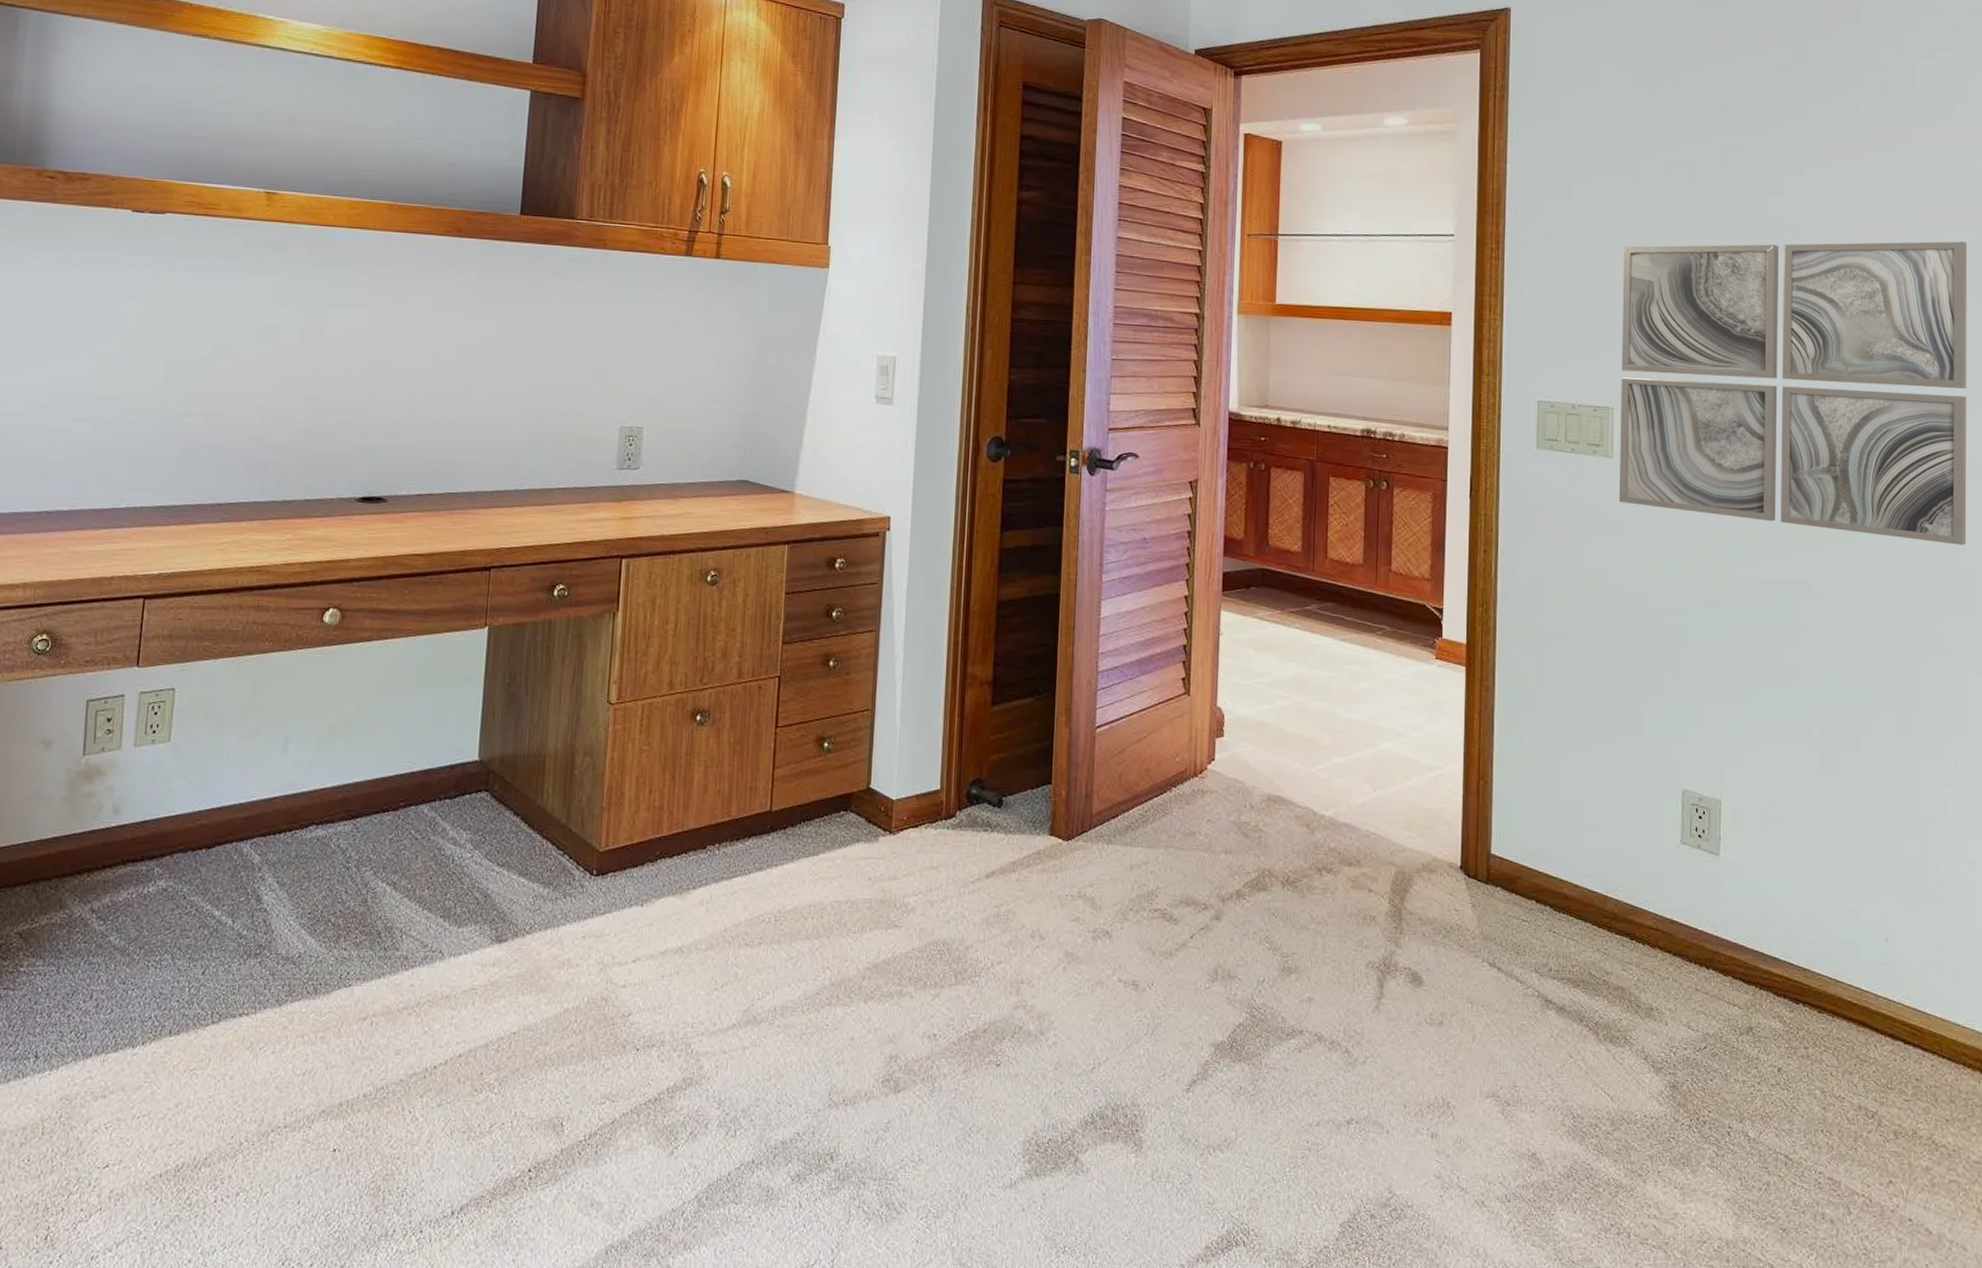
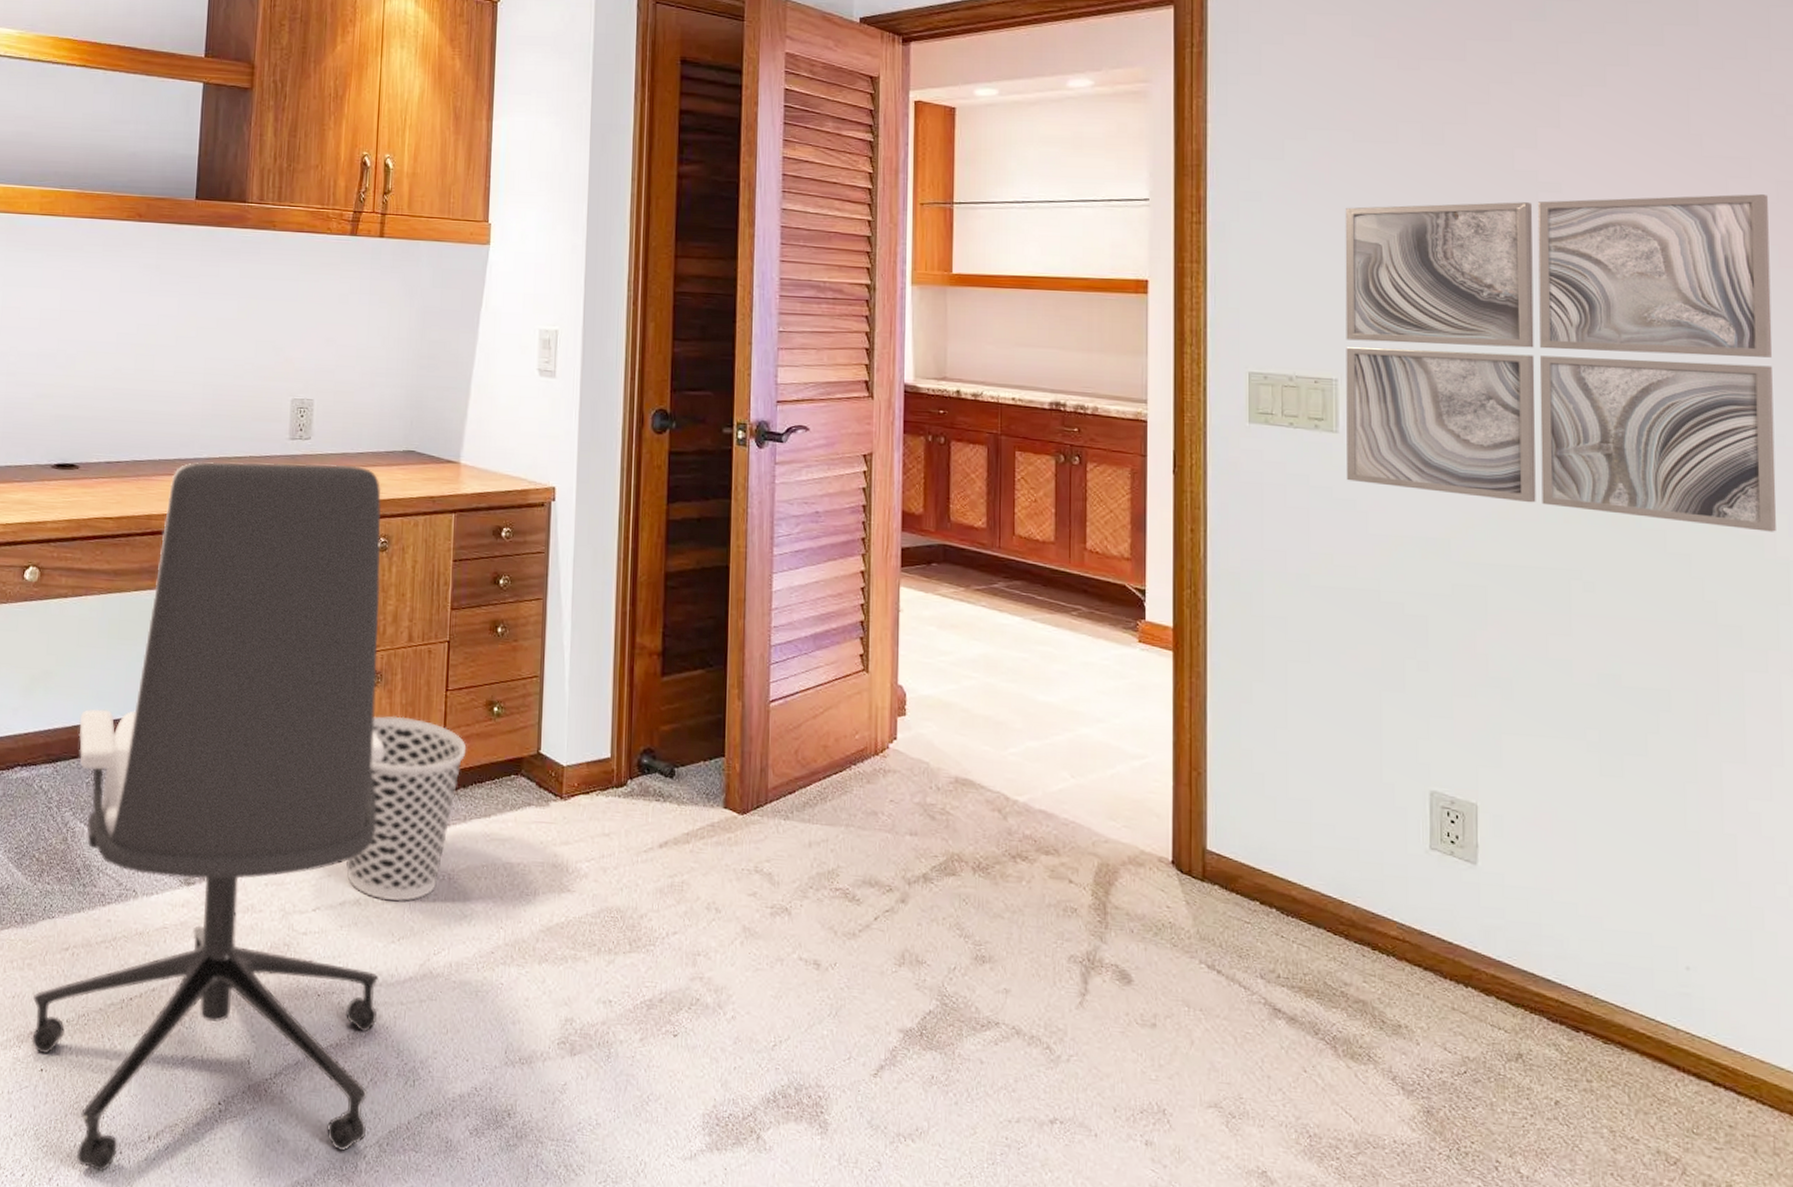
office chair: none [324,493,713,1254] -> present [32,461,385,1173]
wastebasket: none [668,755,796,947] -> present [345,715,467,902]

